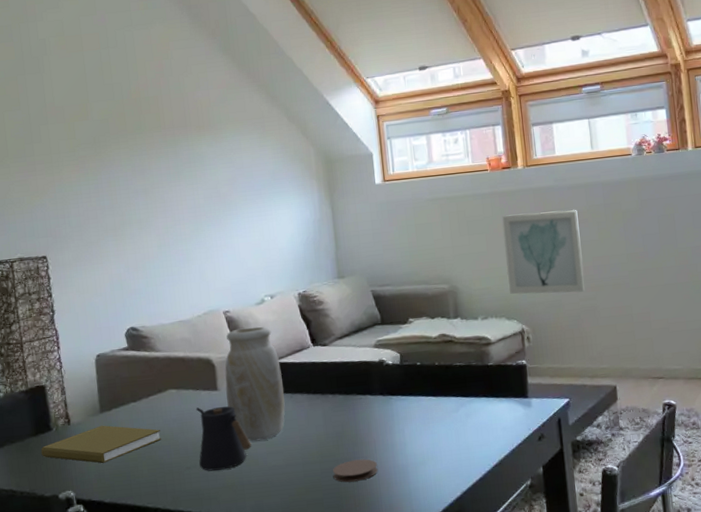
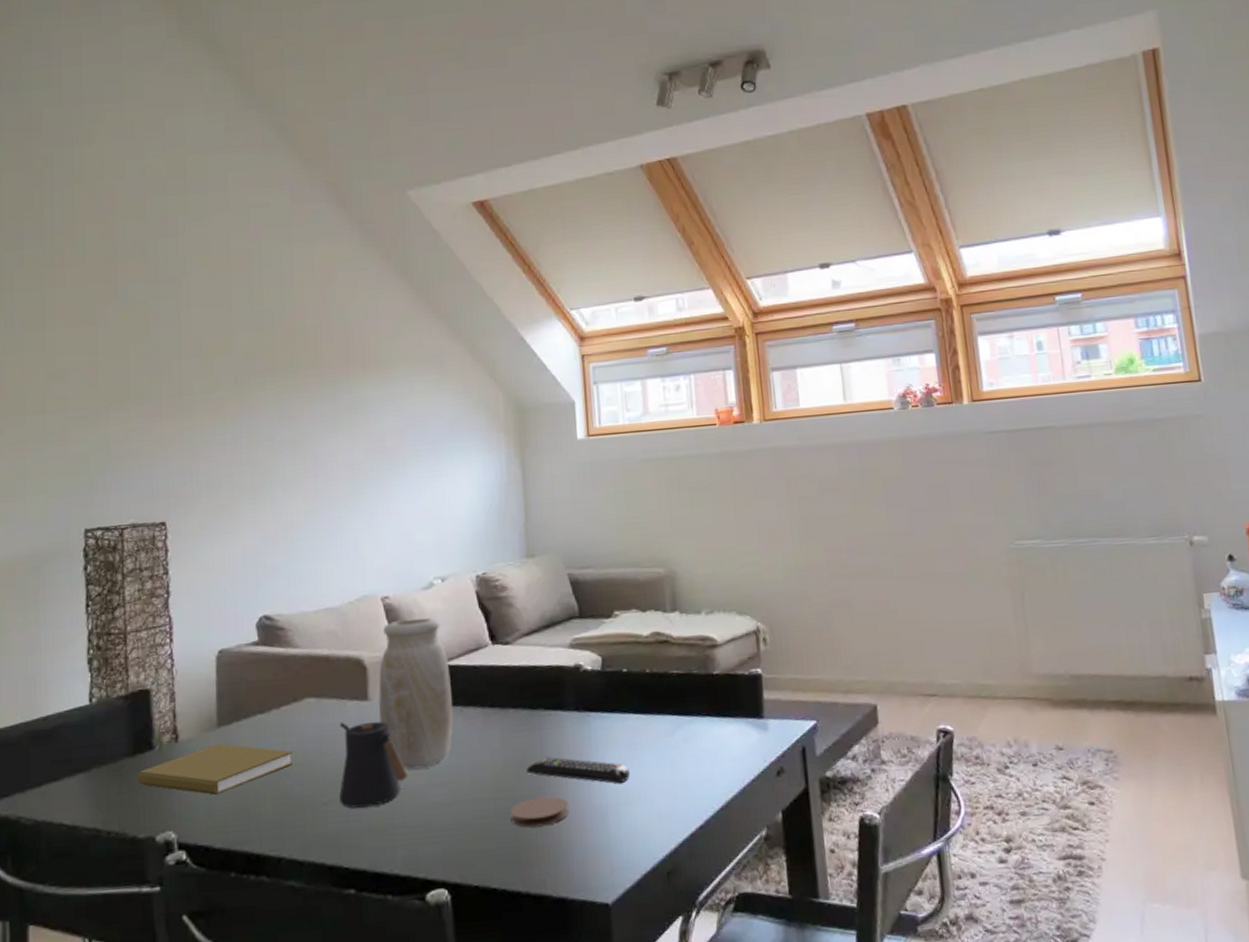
remote control: none [344,430,424,449] -> present [526,757,630,784]
wall art: present [502,209,585,295] -> none [733,475,836,583]

